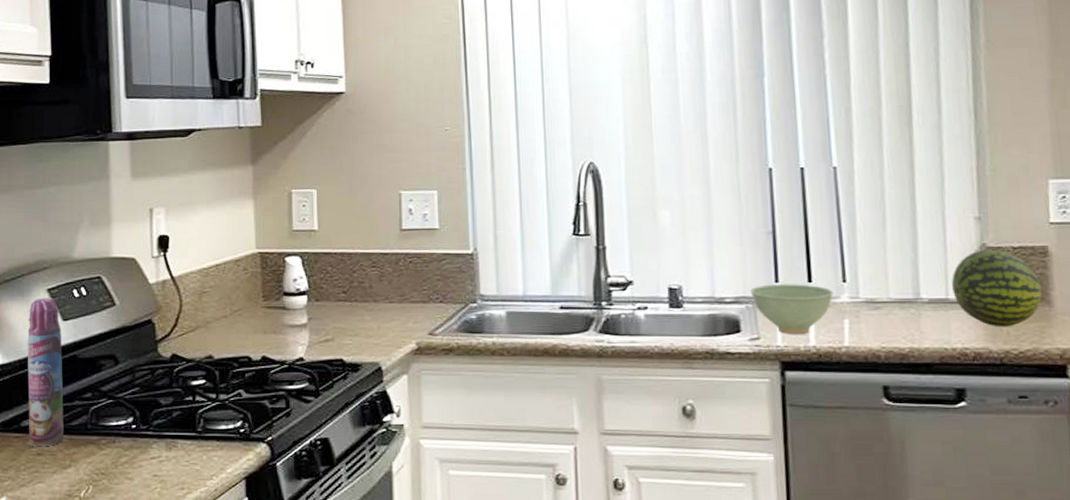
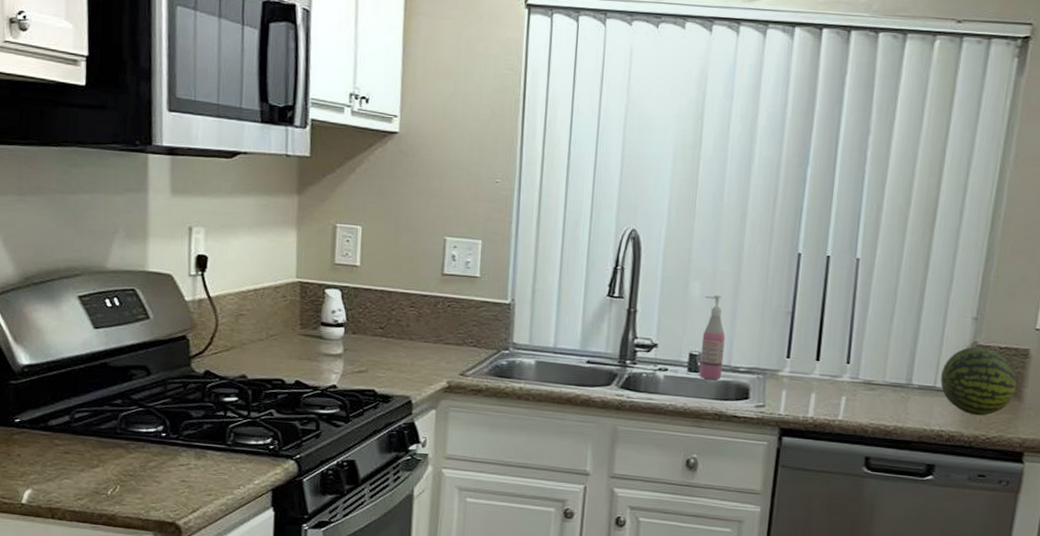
whipped cream can: present [27,297,64,447] -> none [56,304,93,447]
soap dispenser: none [675,221,707,315] -> present [699,294,725,380]
bowl: present [750,284,833,334] -> none [763,359,837,406]

